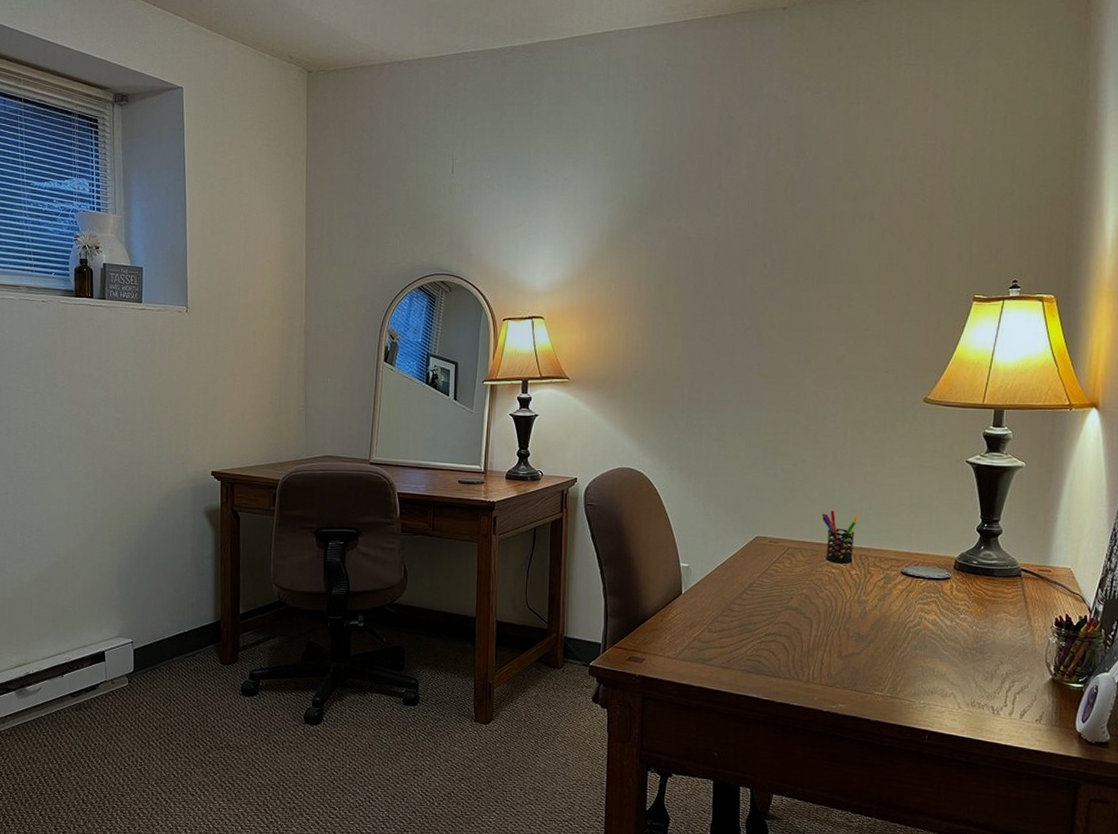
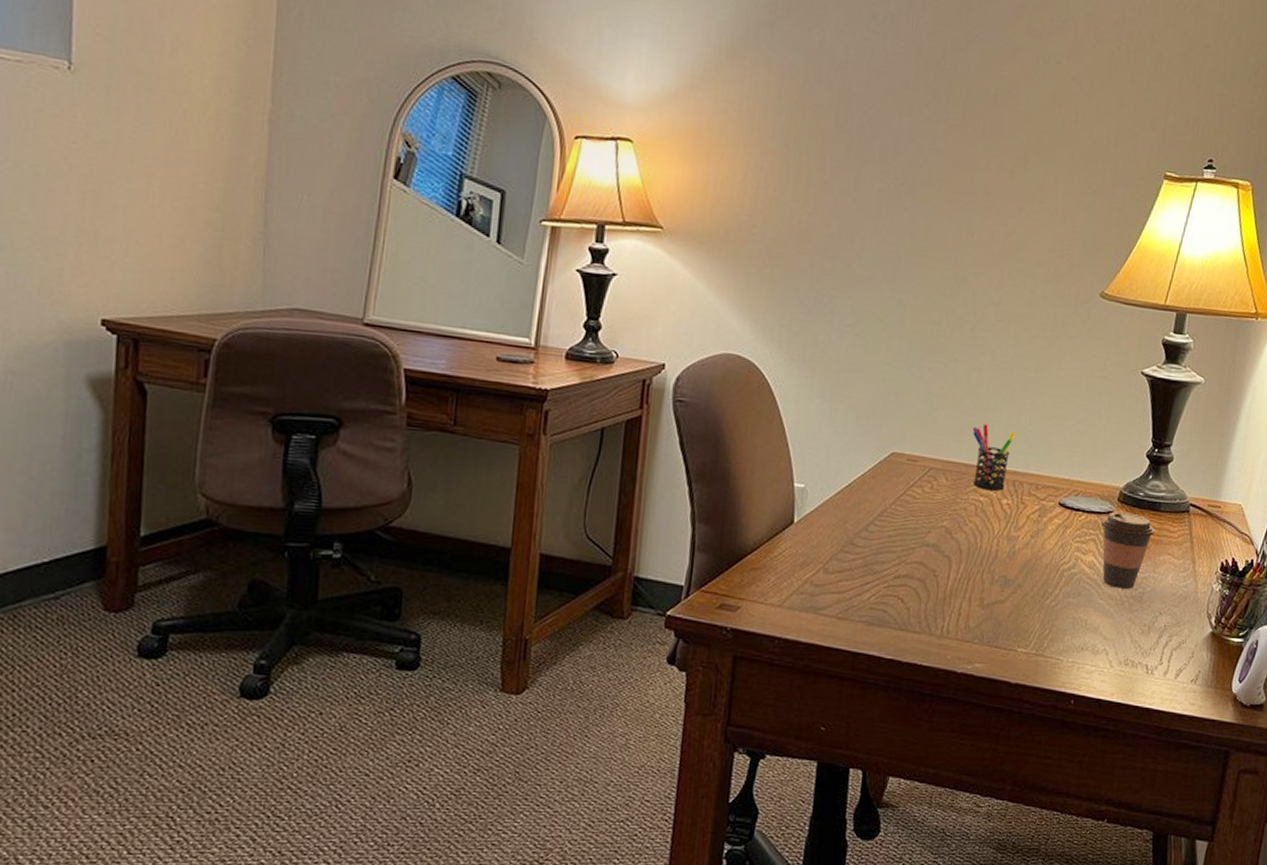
coffee cup: none [940,577,991,642] -> present [1100,511,1156,589]

